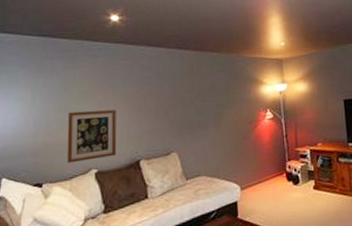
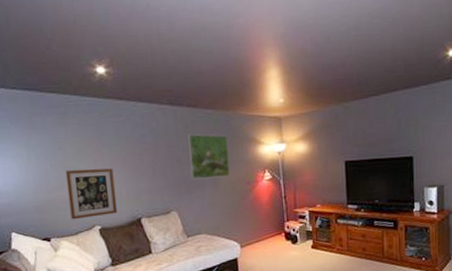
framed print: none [192,75,233,120] -> present [188,133,230,180]

